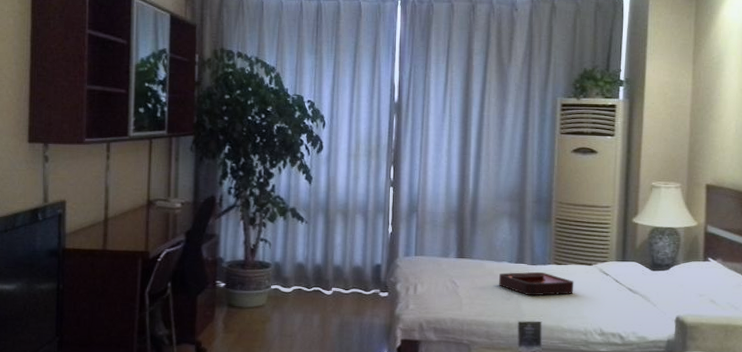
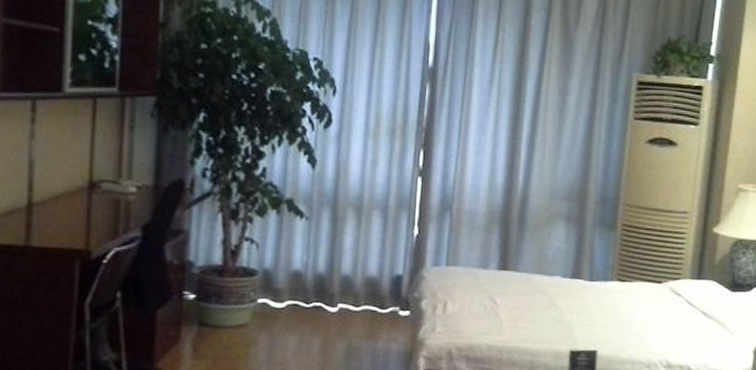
decorative tray: present [499,271,574,296] -> none [549,289,640,319]

